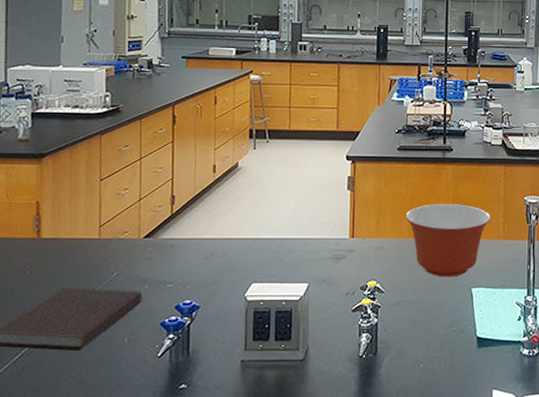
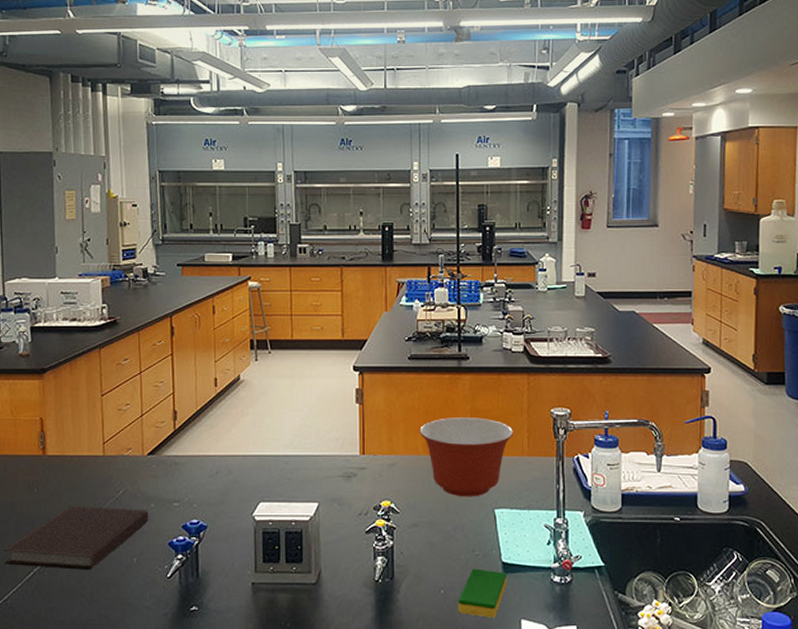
dish sponge: none [435,343,481,389] -> present [458,569,507,618]

